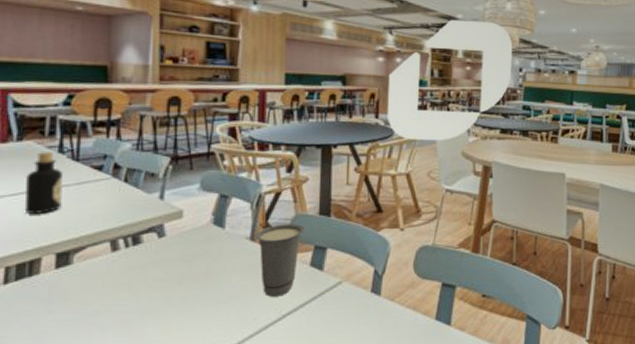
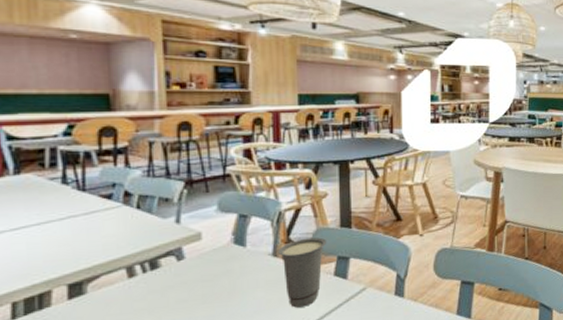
bottle: present [26,152,62,214] -> none [28,184,70,247]

